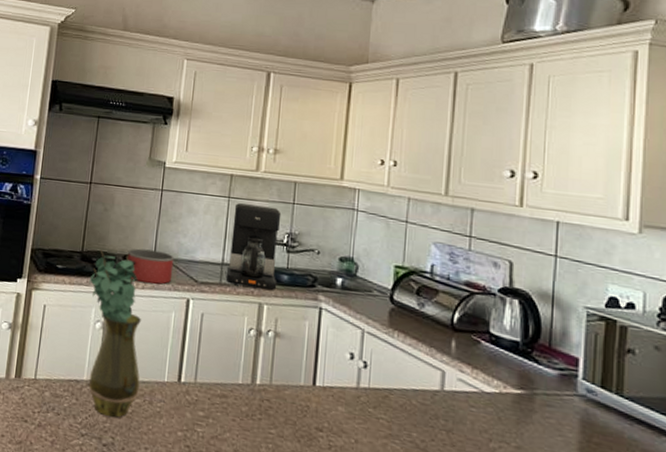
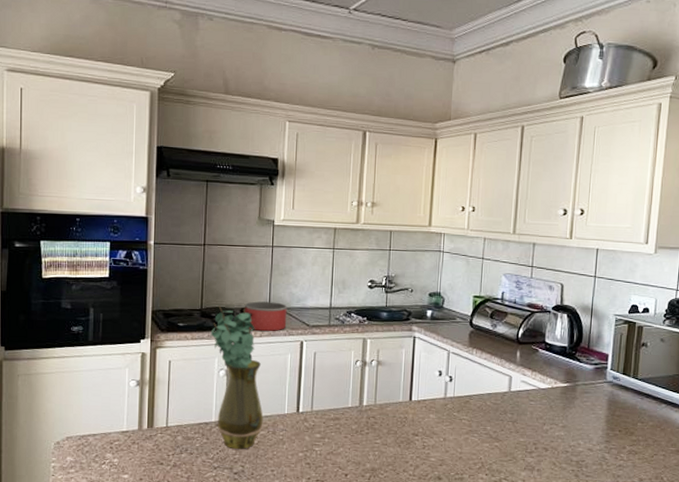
coffee maker: present [225,203,282,291] -> none [334,253,380,327]

